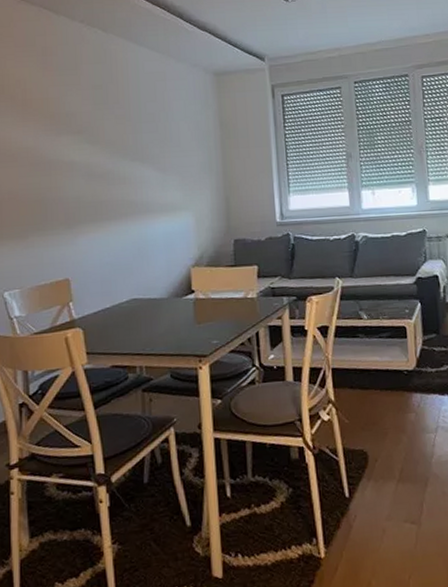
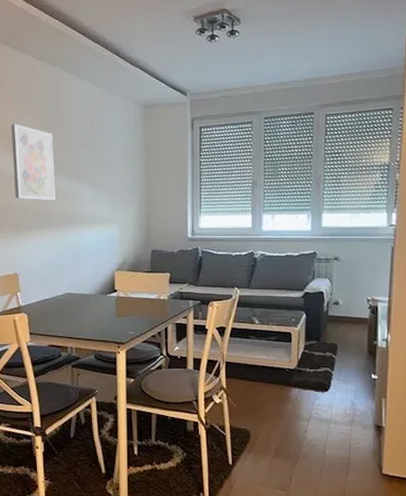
wall art: none [56,99,114,188] -> present [11,124,55,200]

